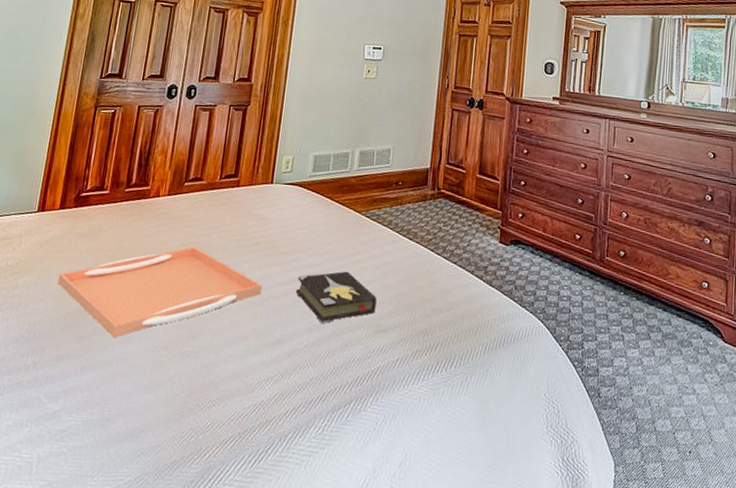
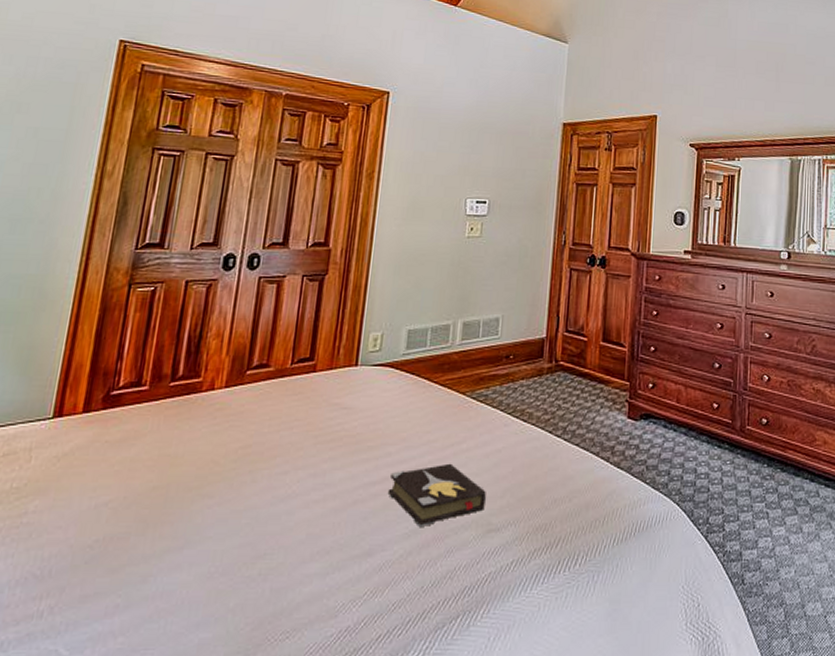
serving tray: present [57,246,262,338] -> none [80,448,345,567]

